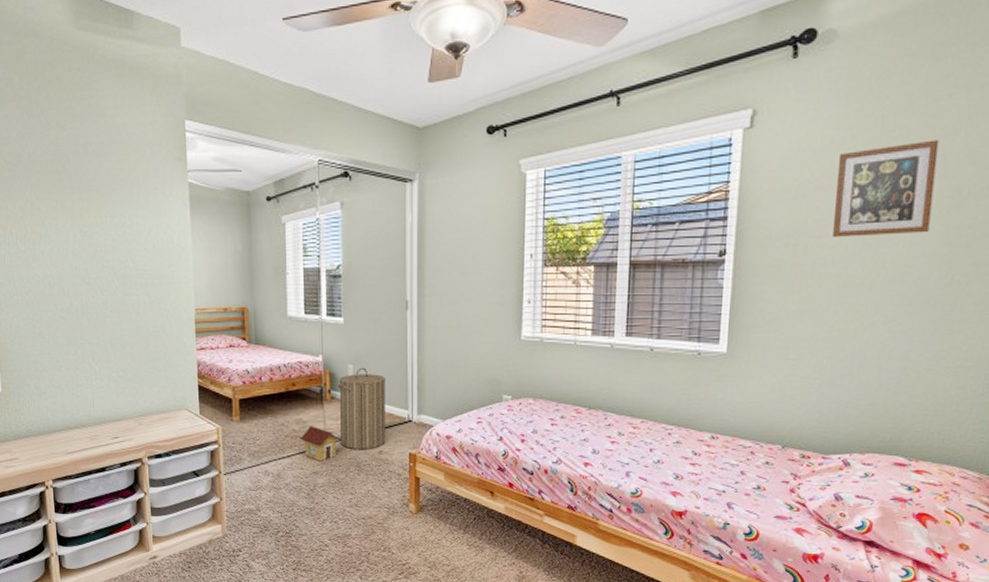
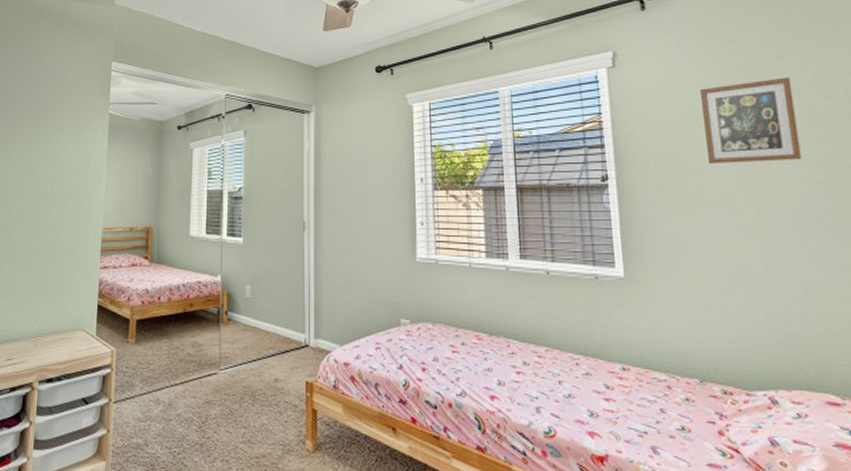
toy house: present [299,426,342,461] -> none [194,349,238,389]
laundry hamper: present [337,367,386,450] -> none [235,288,282,378]

